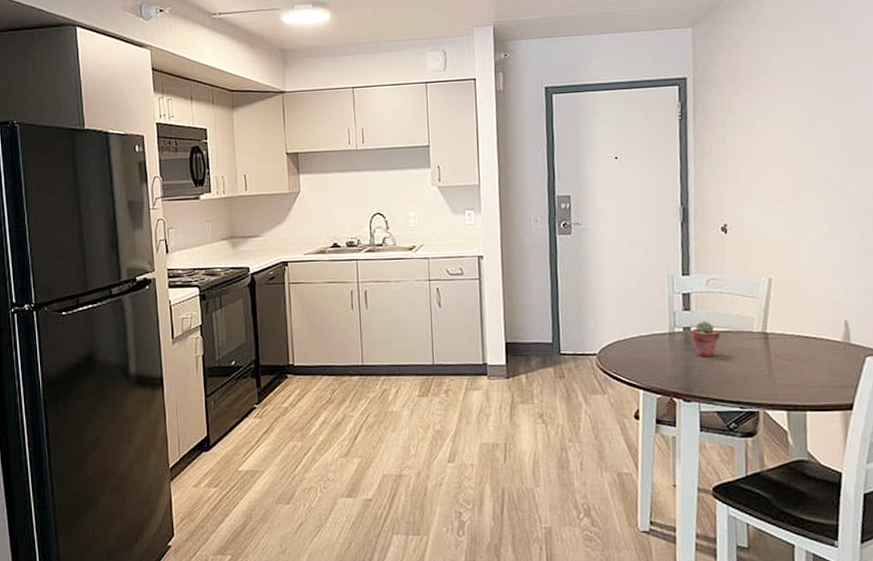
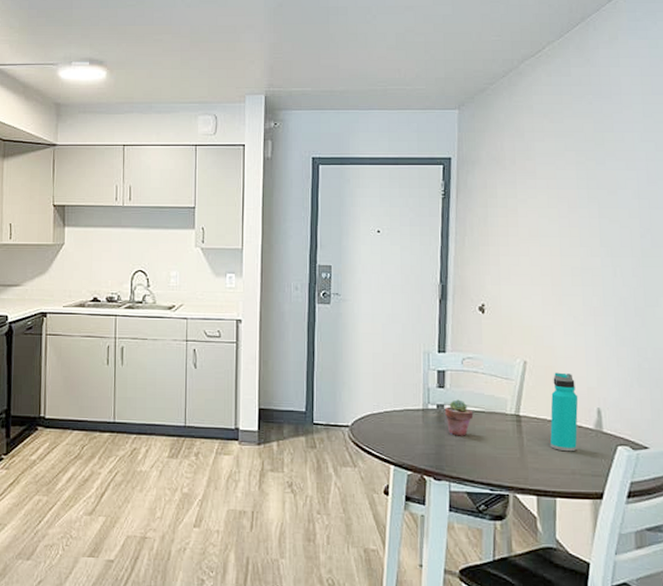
water bottle: none [797,287,826,366] -> present [550,372,579,452]

